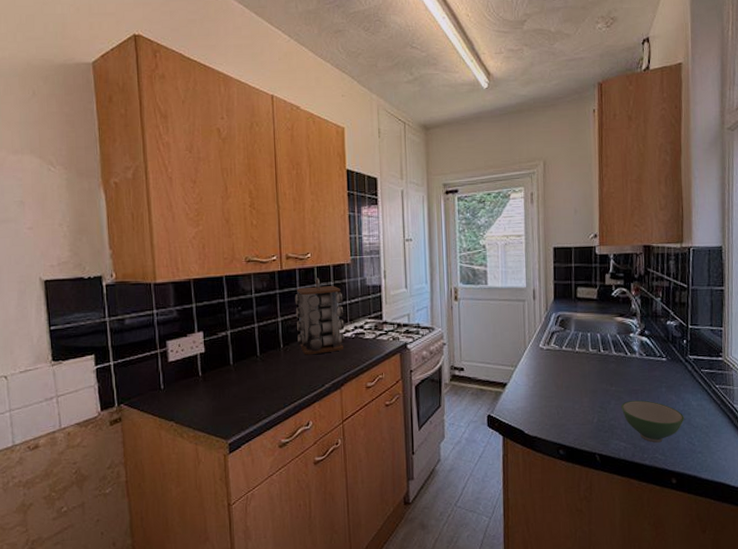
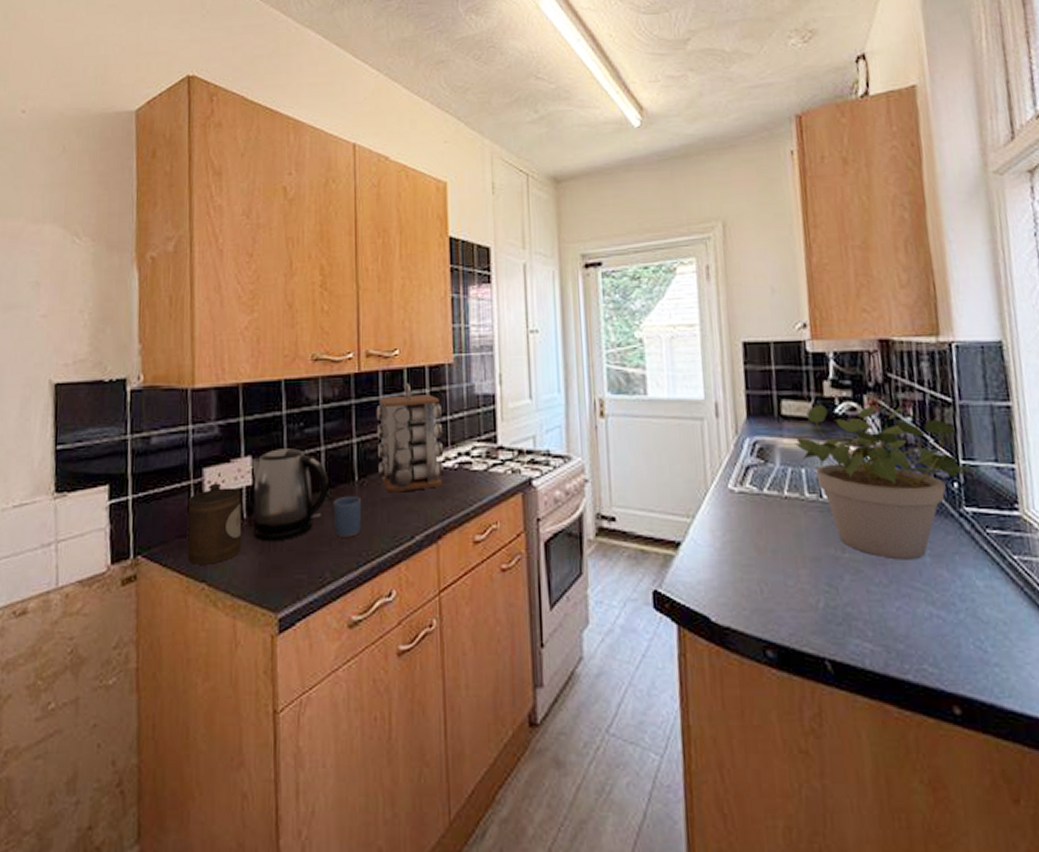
canister: none [156,351,199,409] -> present [188,483,242,565]
kettle: none [202,325,262,392] -> present [251,448,328,542]
mug: none [265,358,286,387] -> present [333,495,362,537]
potted plant: none [585,289,700,390] -> present [795,404,979,560]
bowl: present [621,400,684,443] -> none [860,576,966,646]

